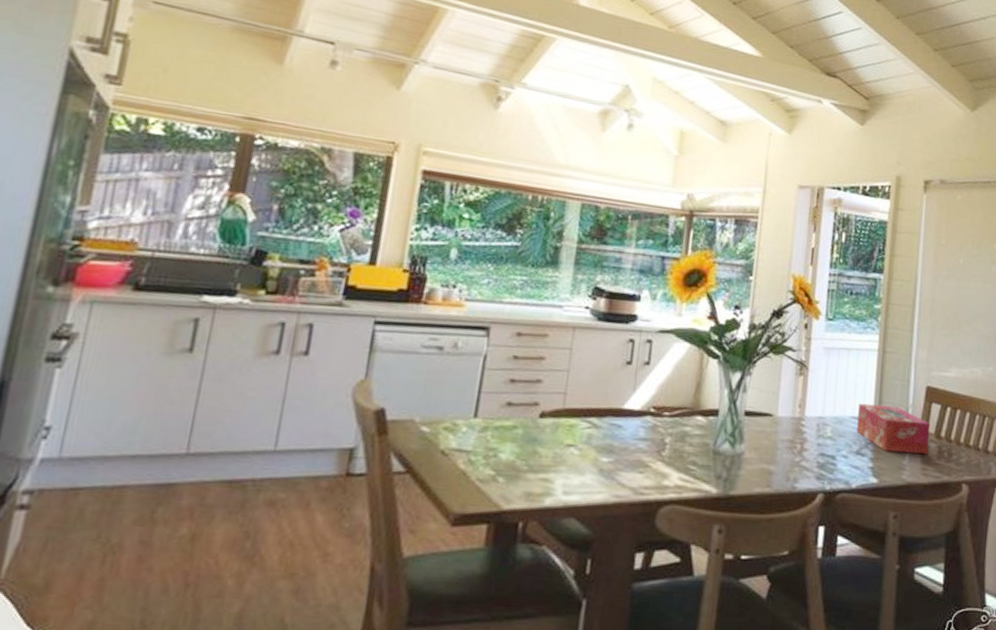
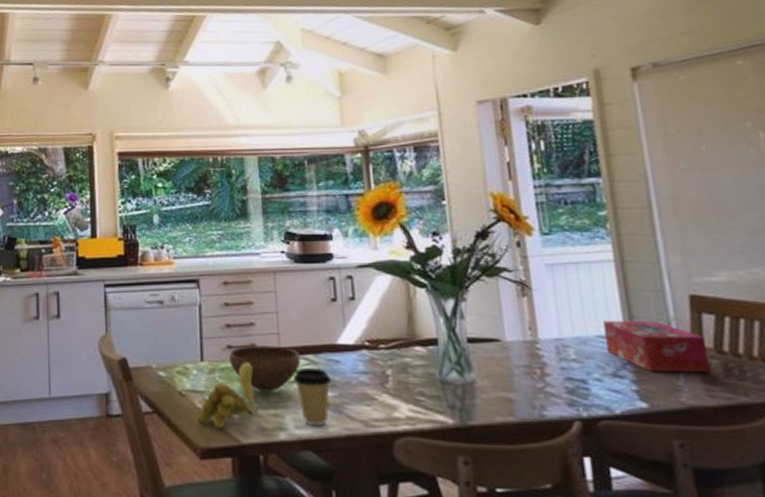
banana: none [457,422,530,495] -> present [197,362,258,431]
bowl: none [506,404,583,455] -> present [229,345,301,392]
coffee cup: none [571,430,611,493] -> present [293,367,332,427]

